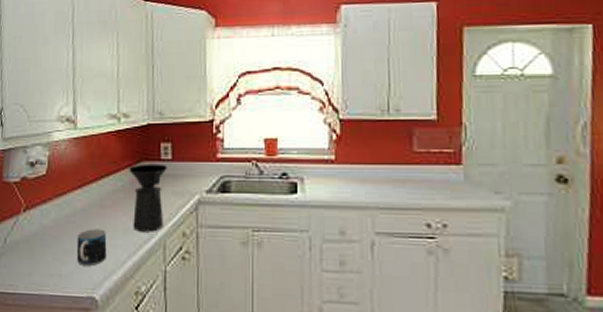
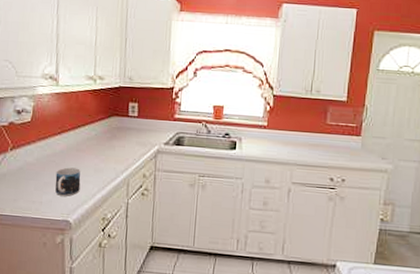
coffee maker: present [129,163,167,232] -> none [102,118,134,173]

